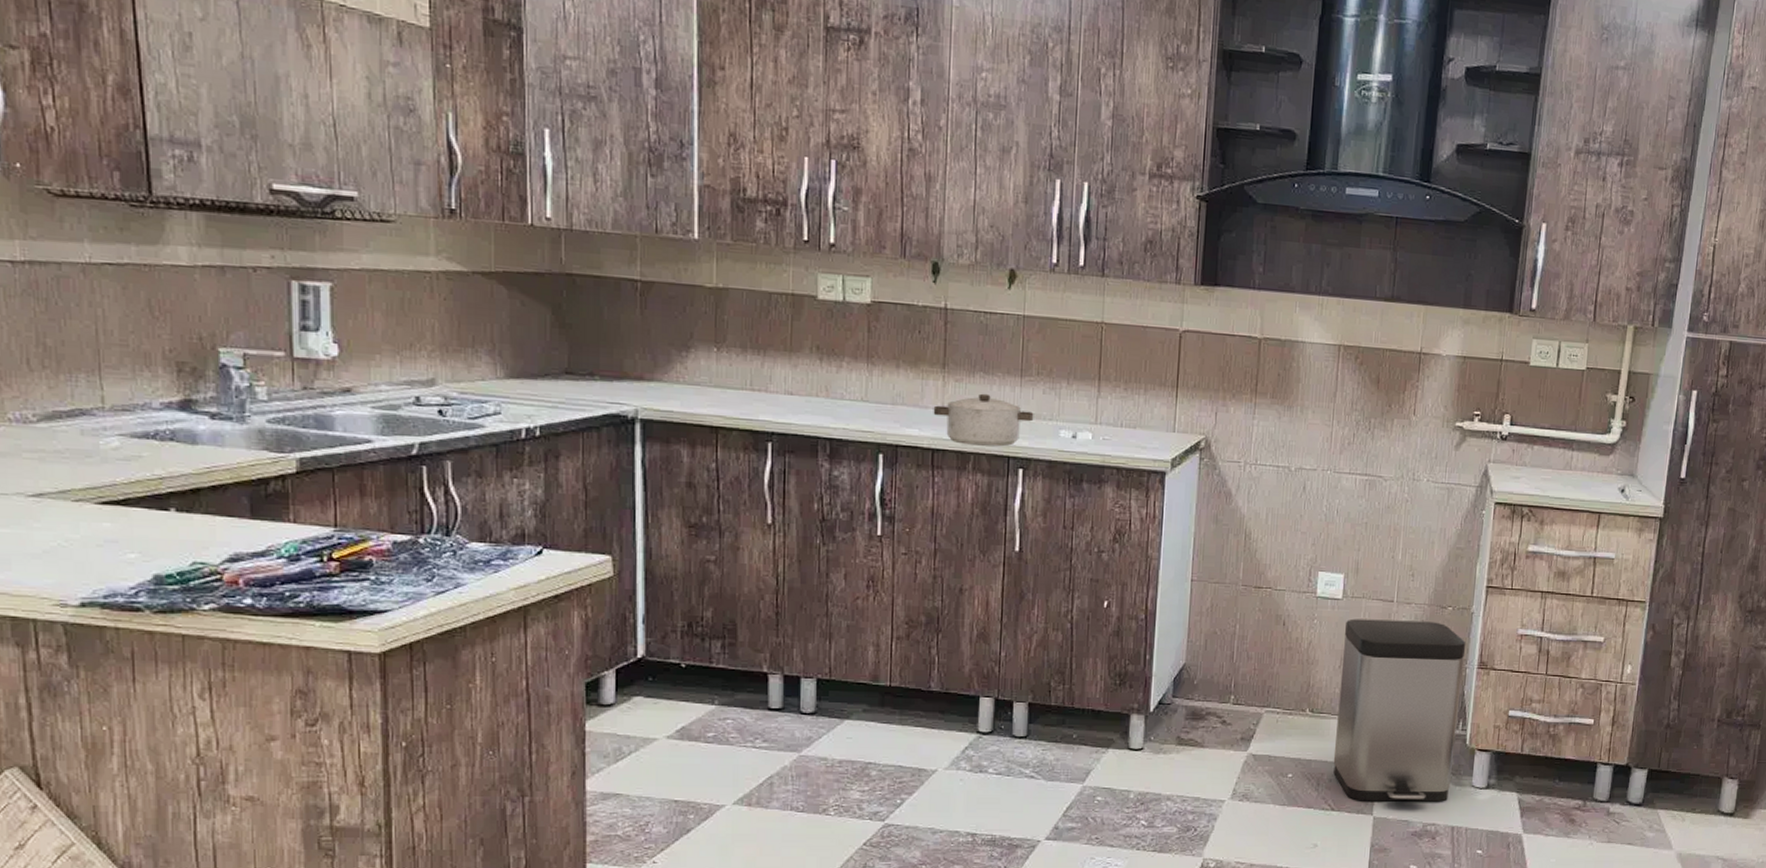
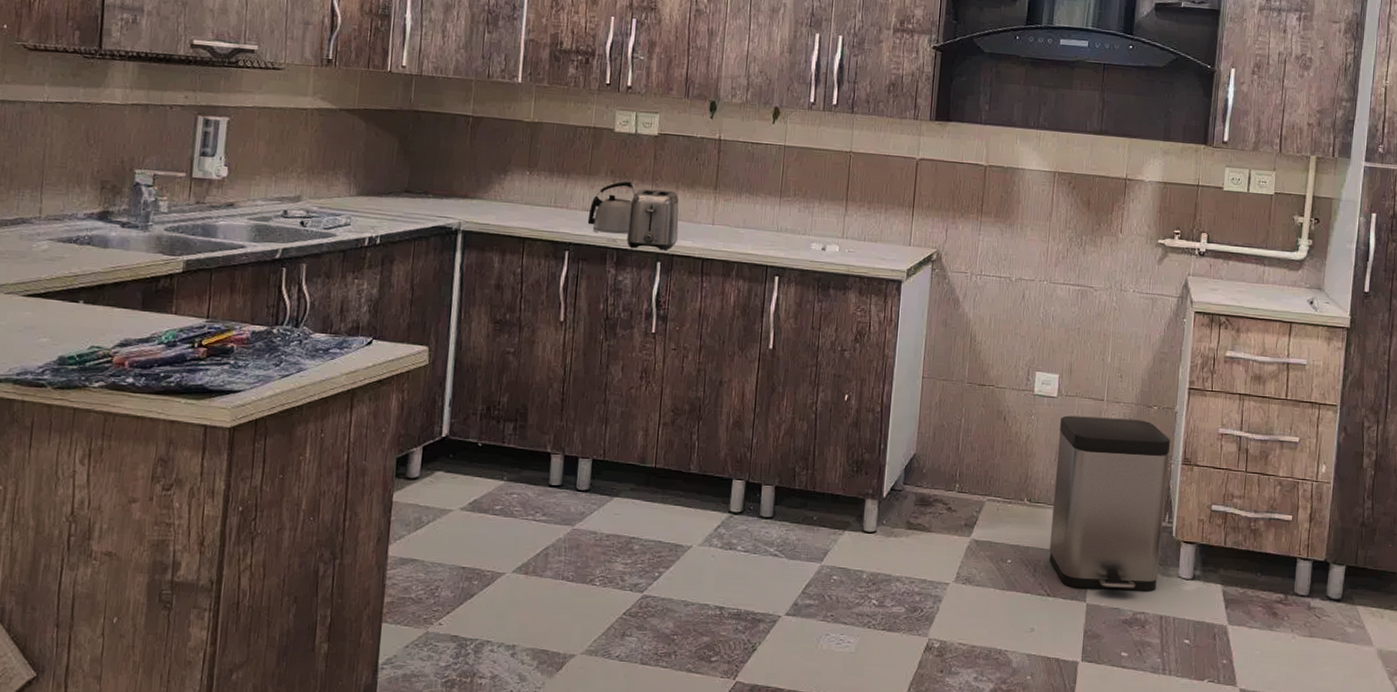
kettle: none [792,358,849,422] -> present [587,181,637,235]
toaster: none [841,368,902,441] -> present [627,189,679,251]
cooking pot: present [933,393,1034,447] -> none [705,211,790,257]

